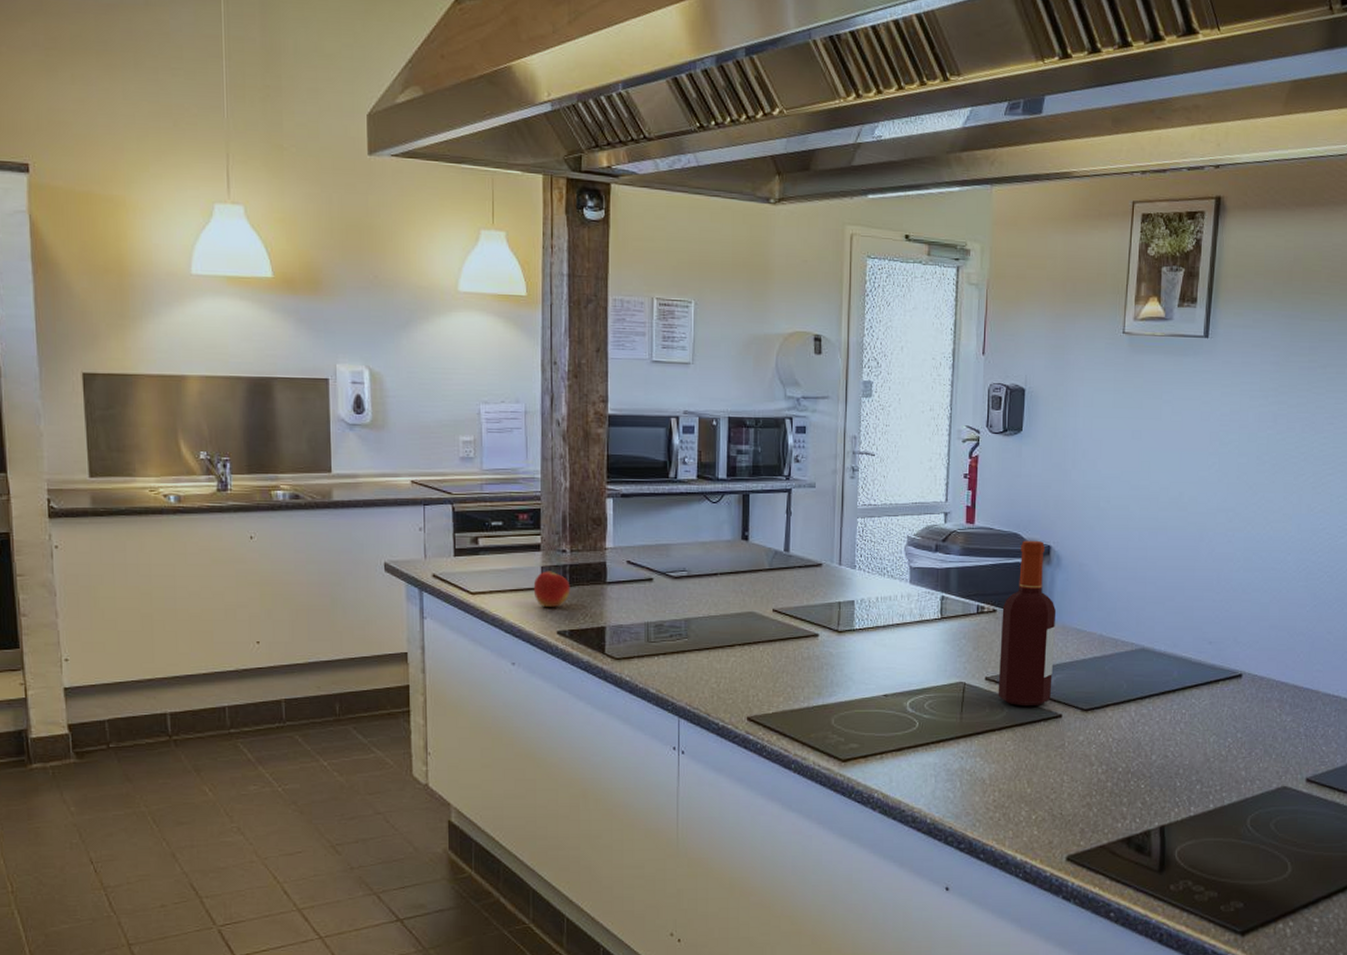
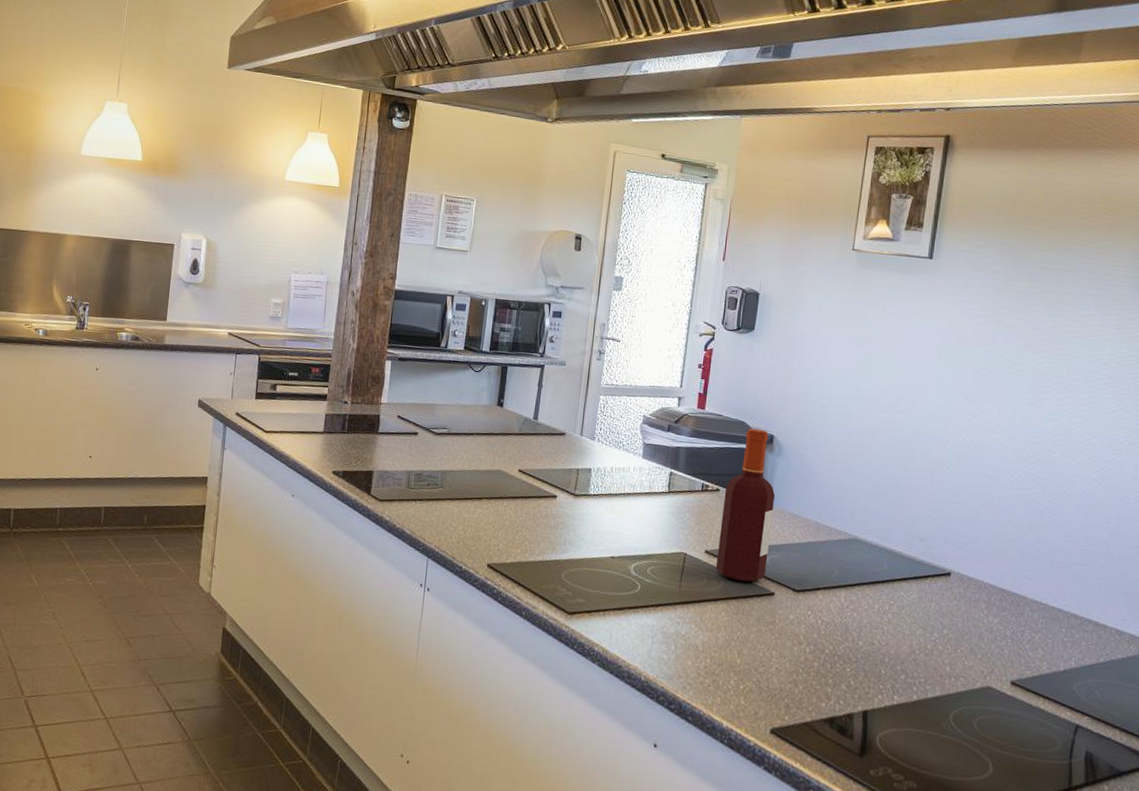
apple: present [533,567,571,607] -> none [316,415,348,450]

